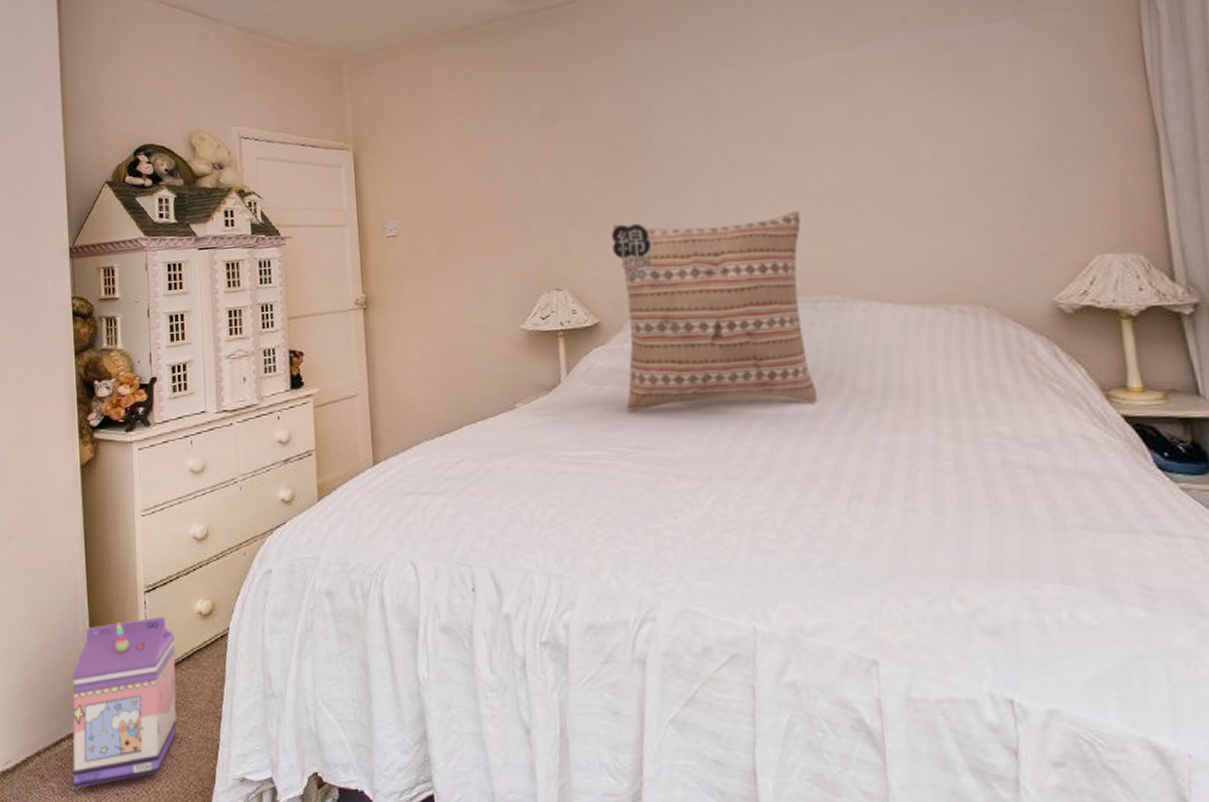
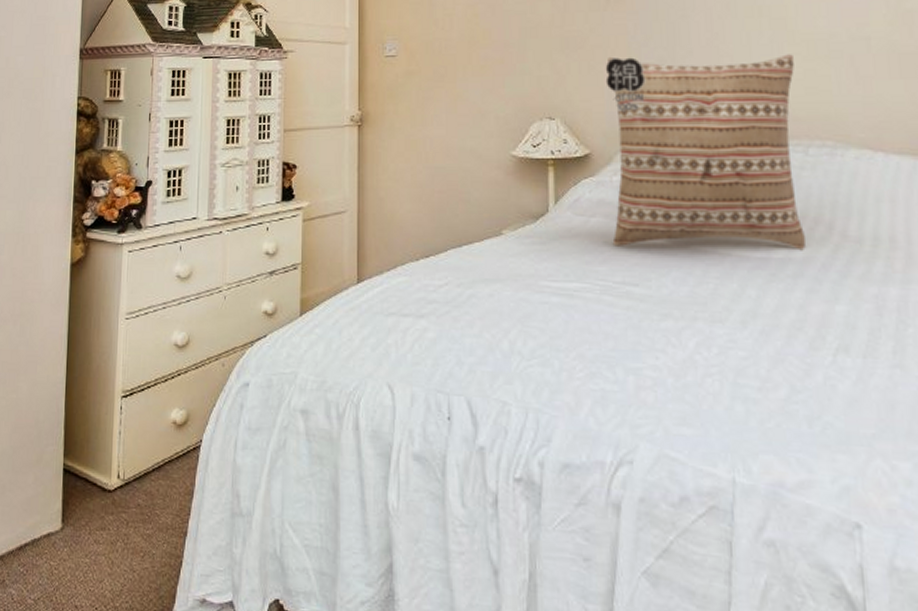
milk carton: present [72,616,177,788] -> none [34,423,147,598]

